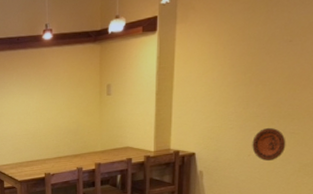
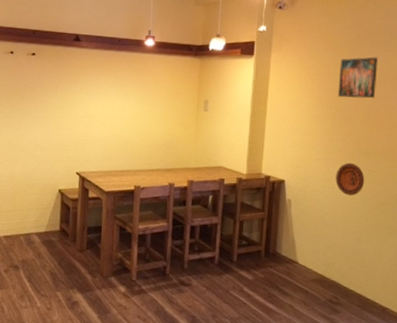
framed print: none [254,9,303,61] -> present [338,57,378,99]

